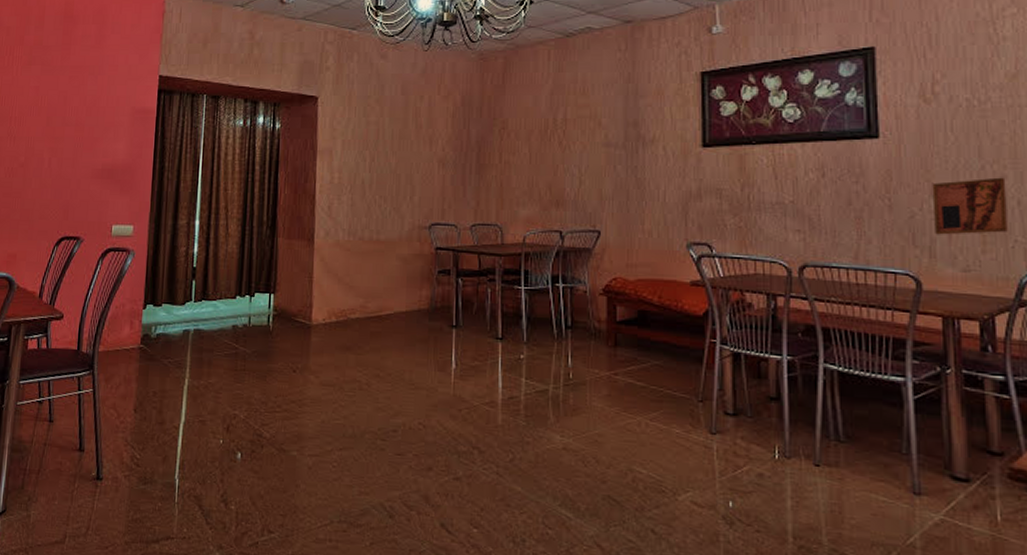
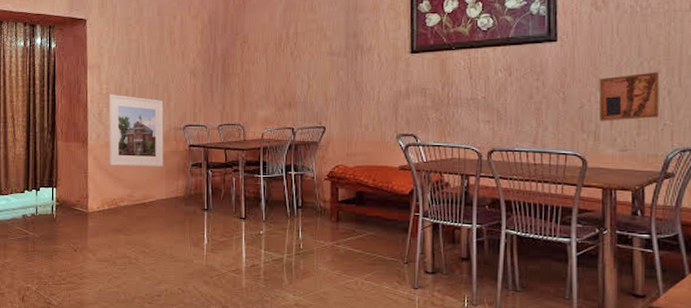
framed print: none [338,184,406,273] -> present [108,94,164,167]

